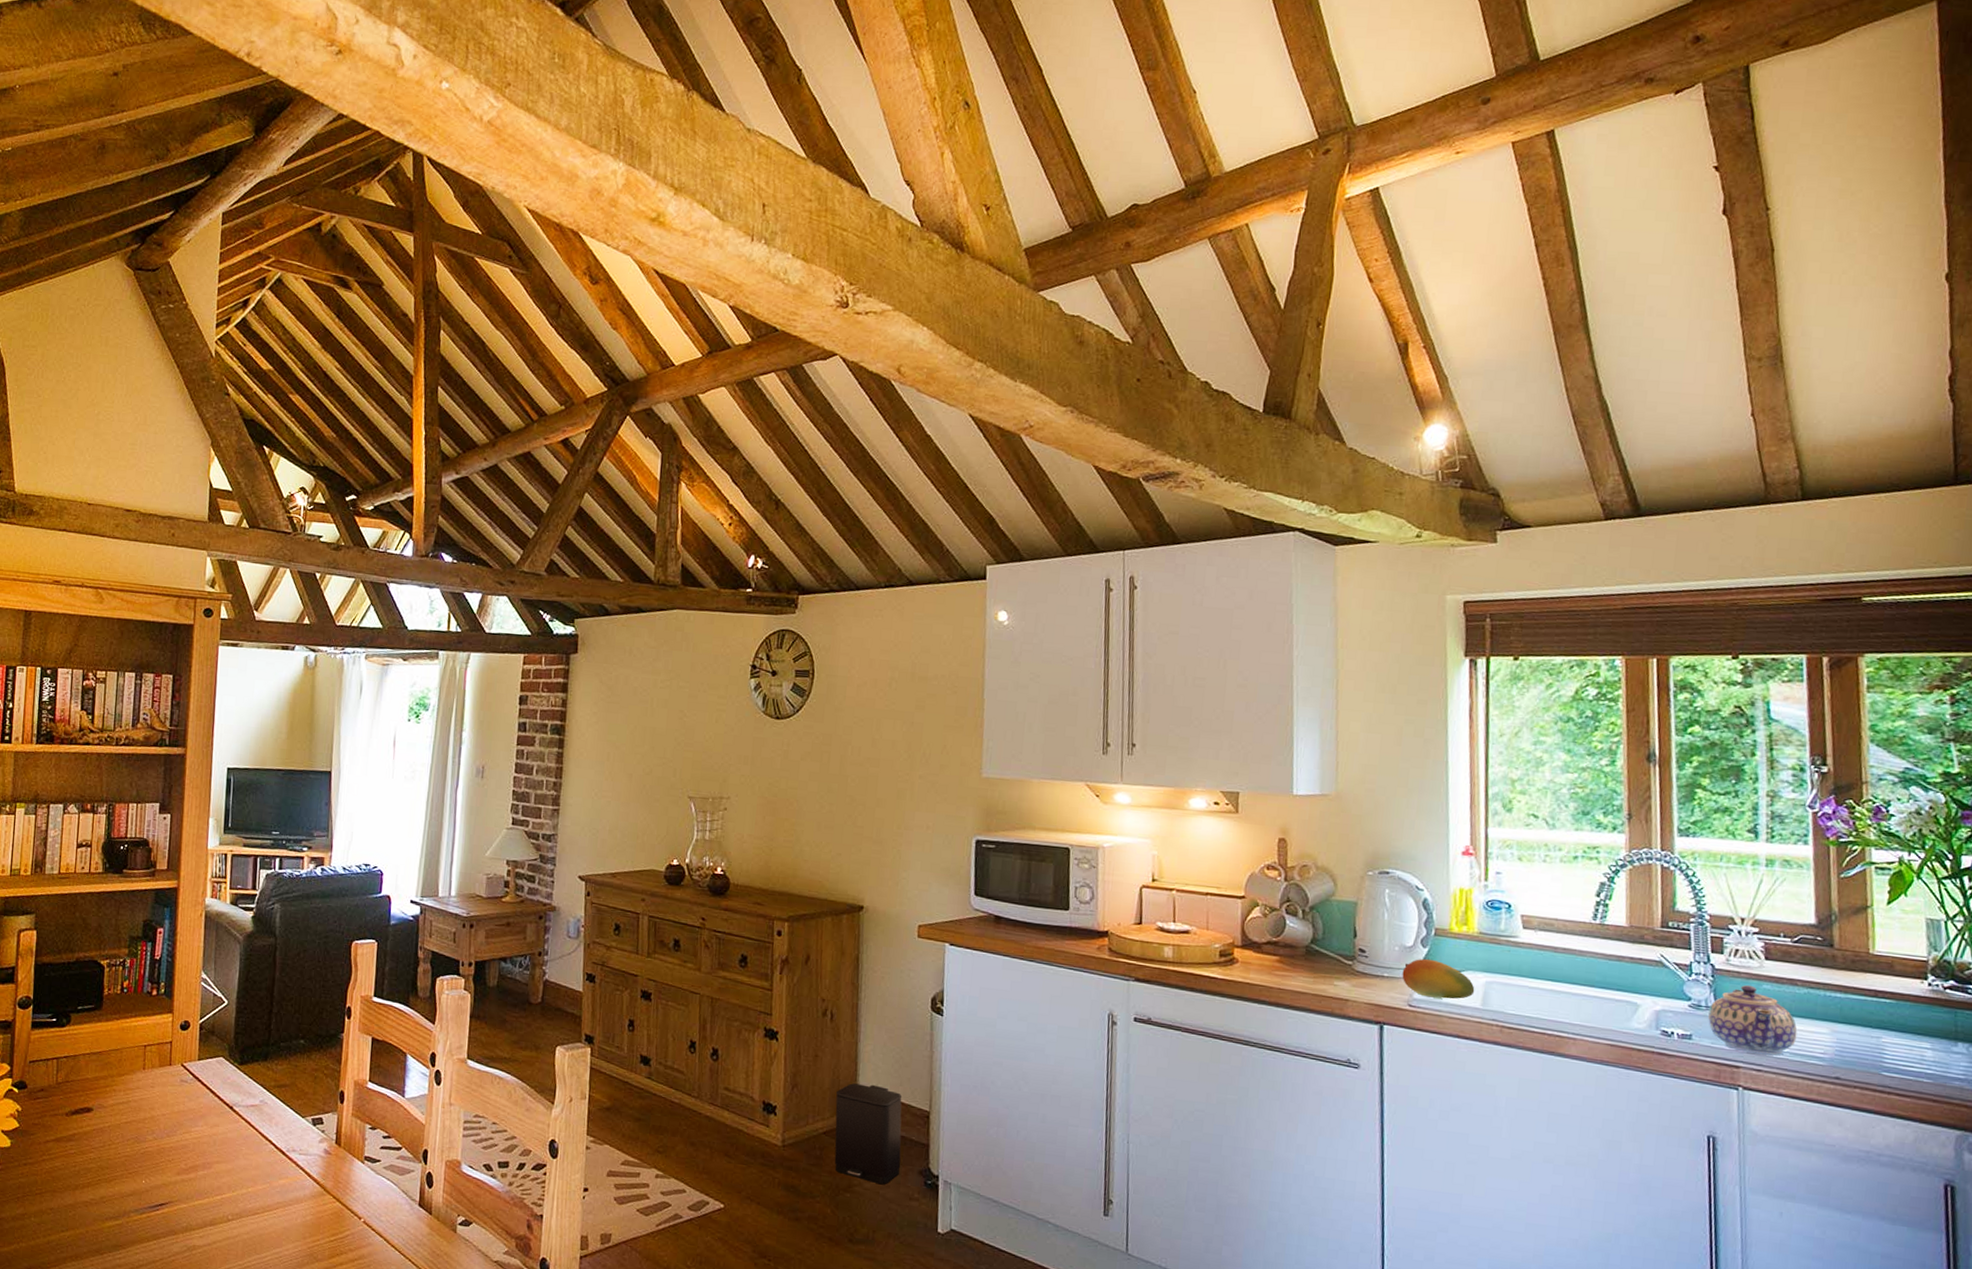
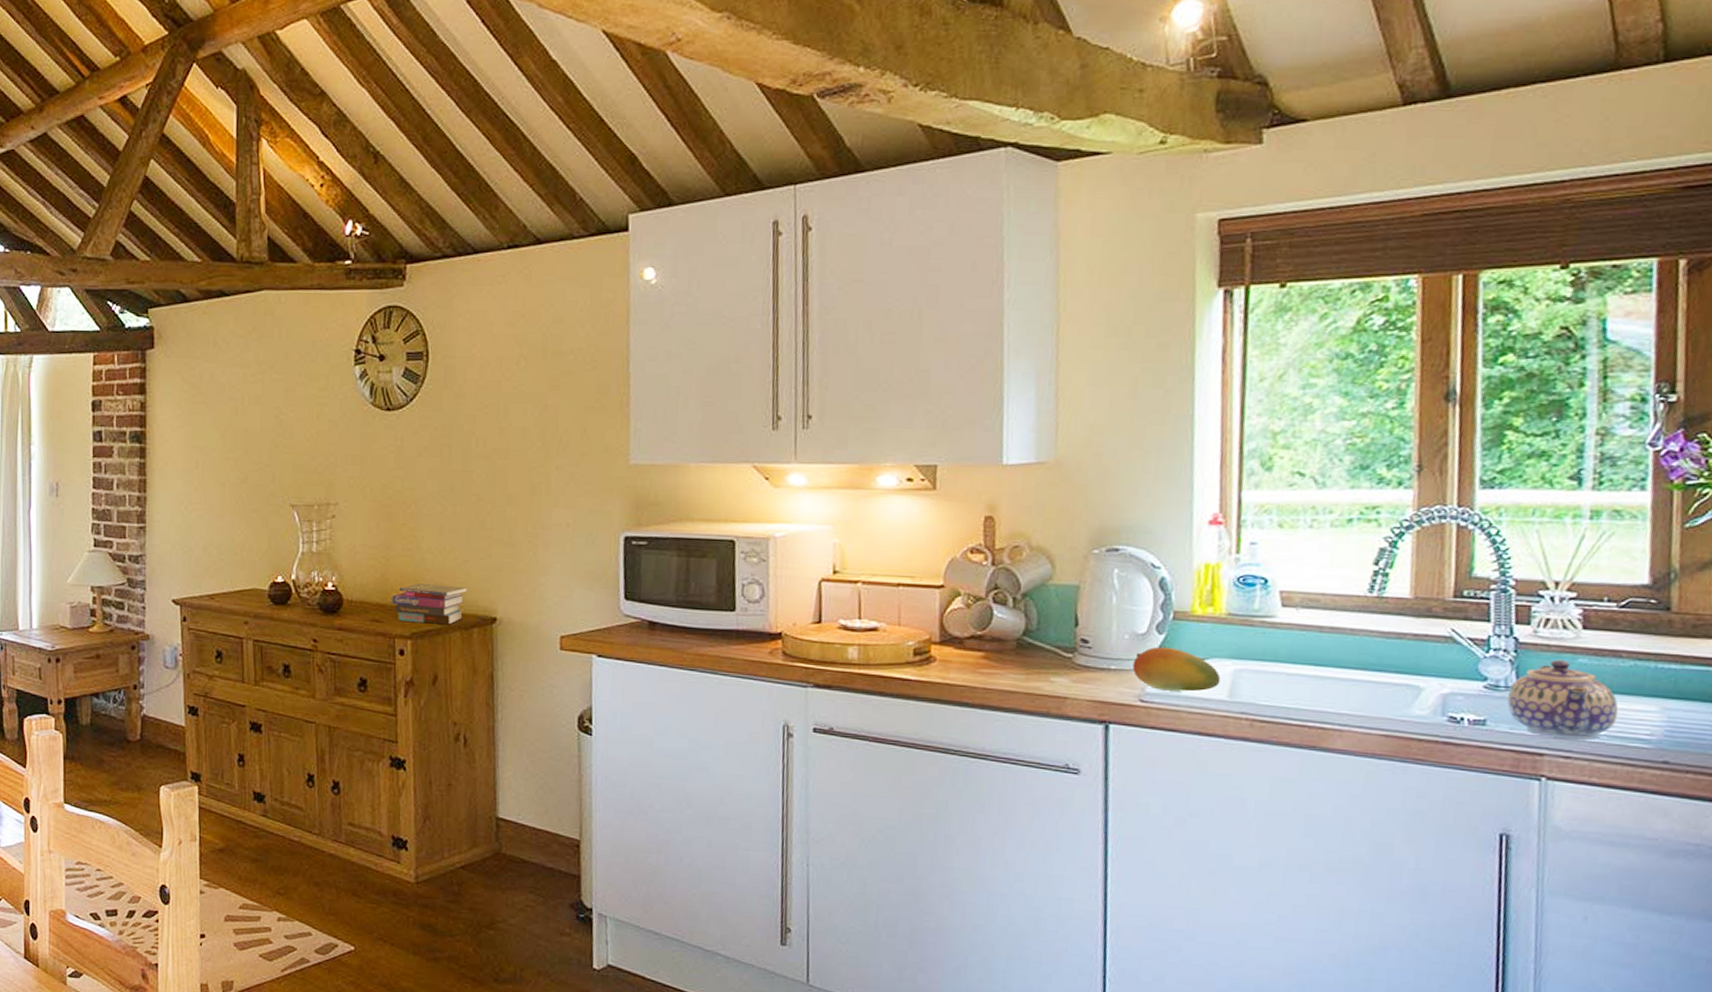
books: none [772,872,839,911] -> present [392,583,467,625]
pedal bin: present [834,1083,902,1185] -> none [473,813,550,920]

